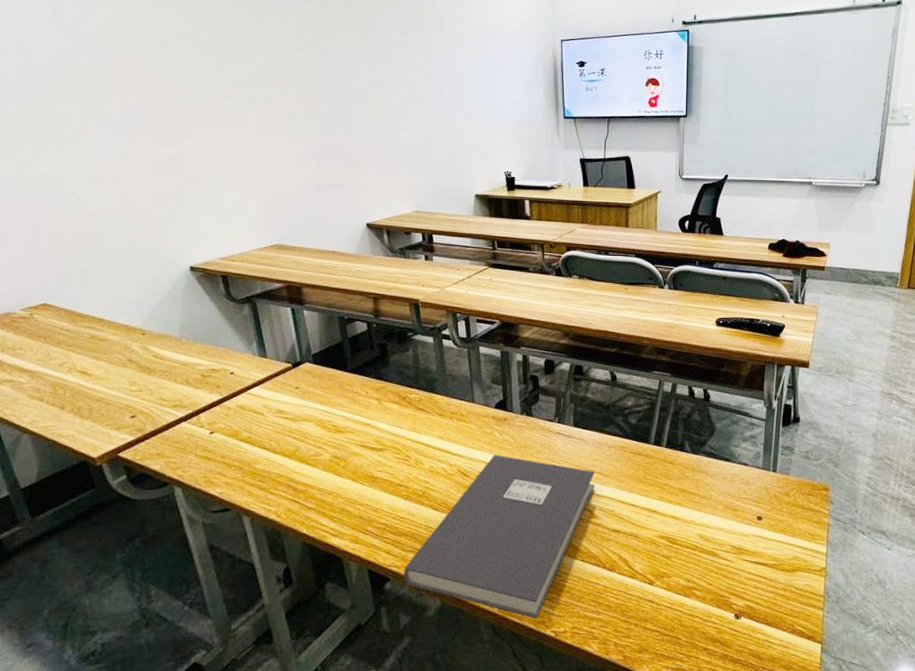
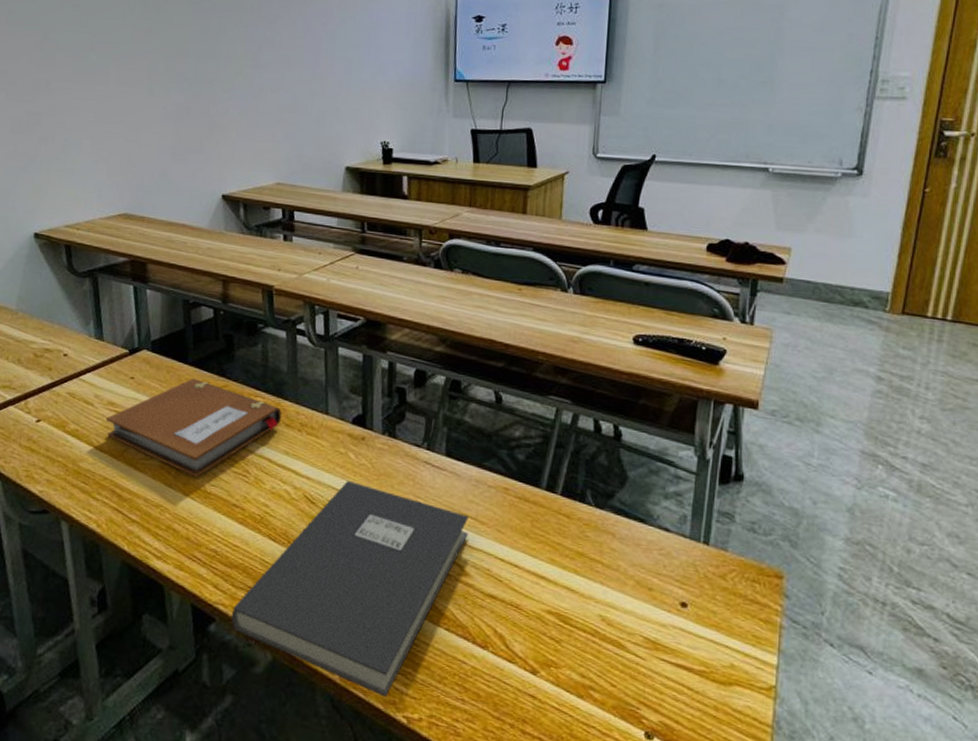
notebook: none [276,383,435,466] -> present [105,378,282,478]

